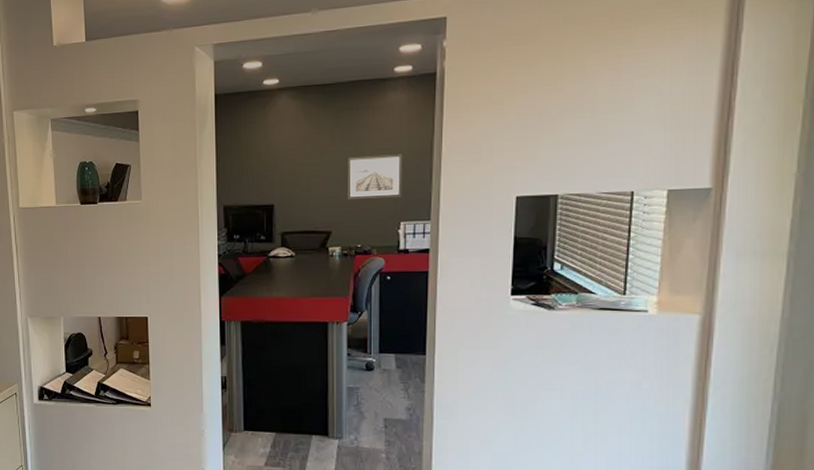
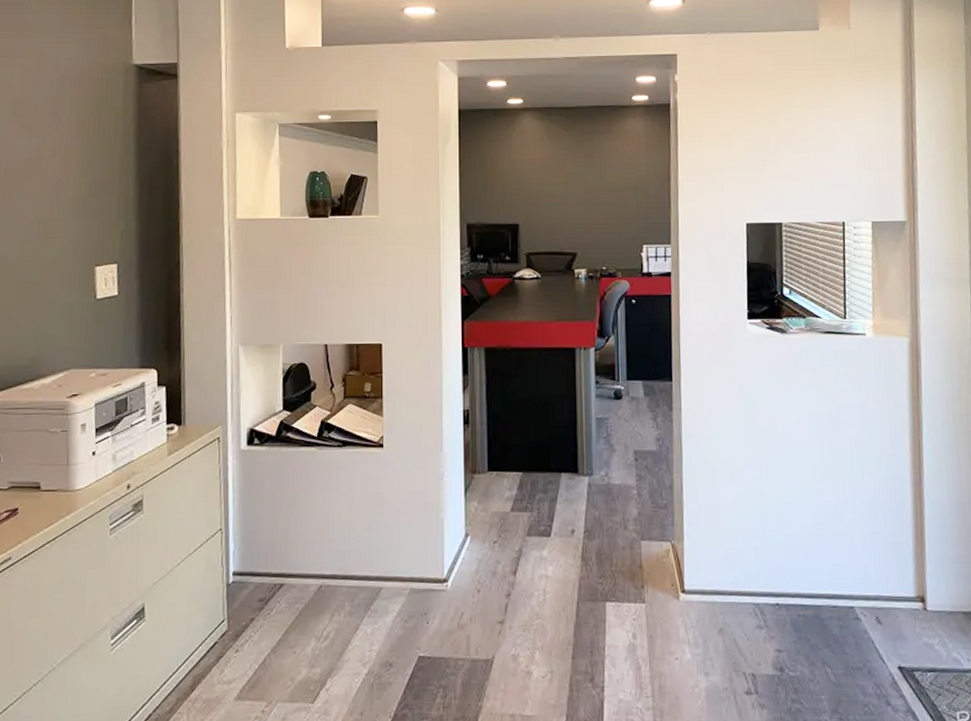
wall art: present [347,154,403,199] -> none [591,178,643,221]

